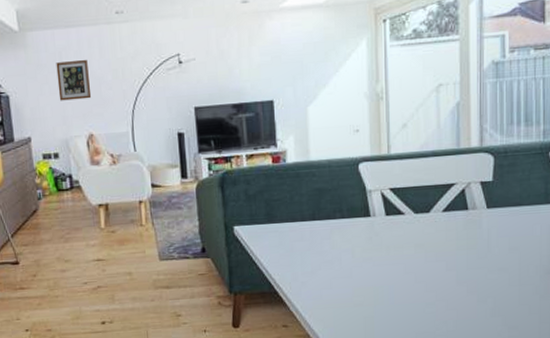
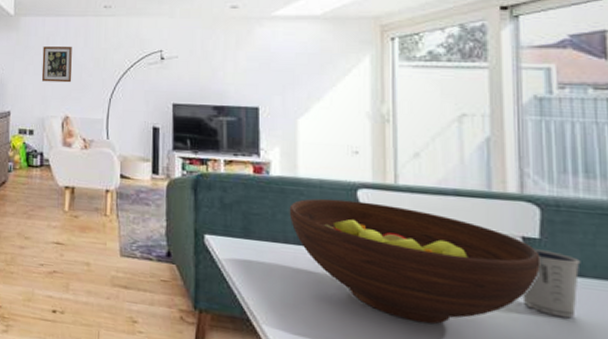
fruit bowl: none [304,173,493,266] -> present [289,198,541,325]
dixie cup: none [480,189,520,239] -> present [522,249,581,318]

